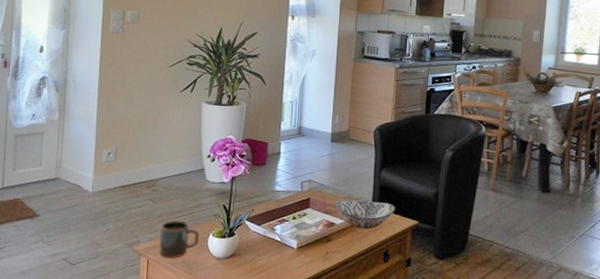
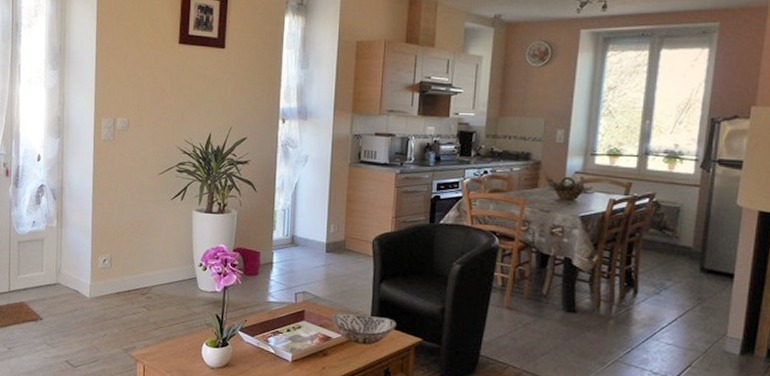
mug: present [159,220,200,258] -> none [154,327,194,366]

